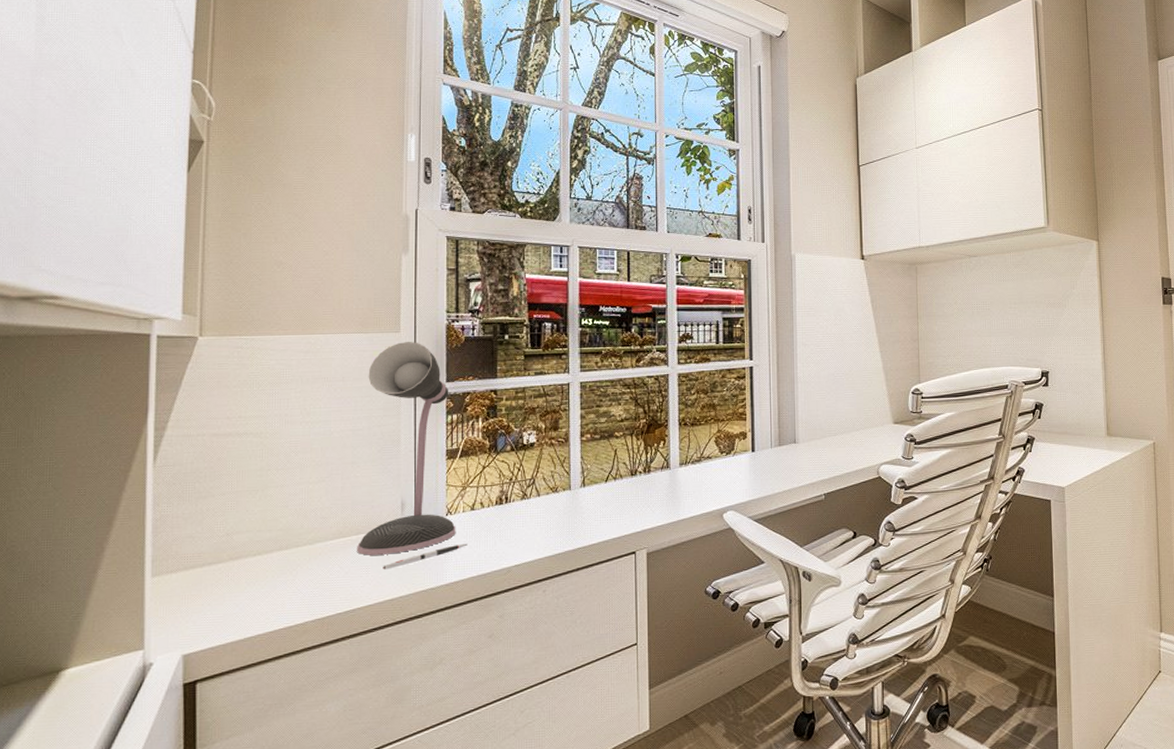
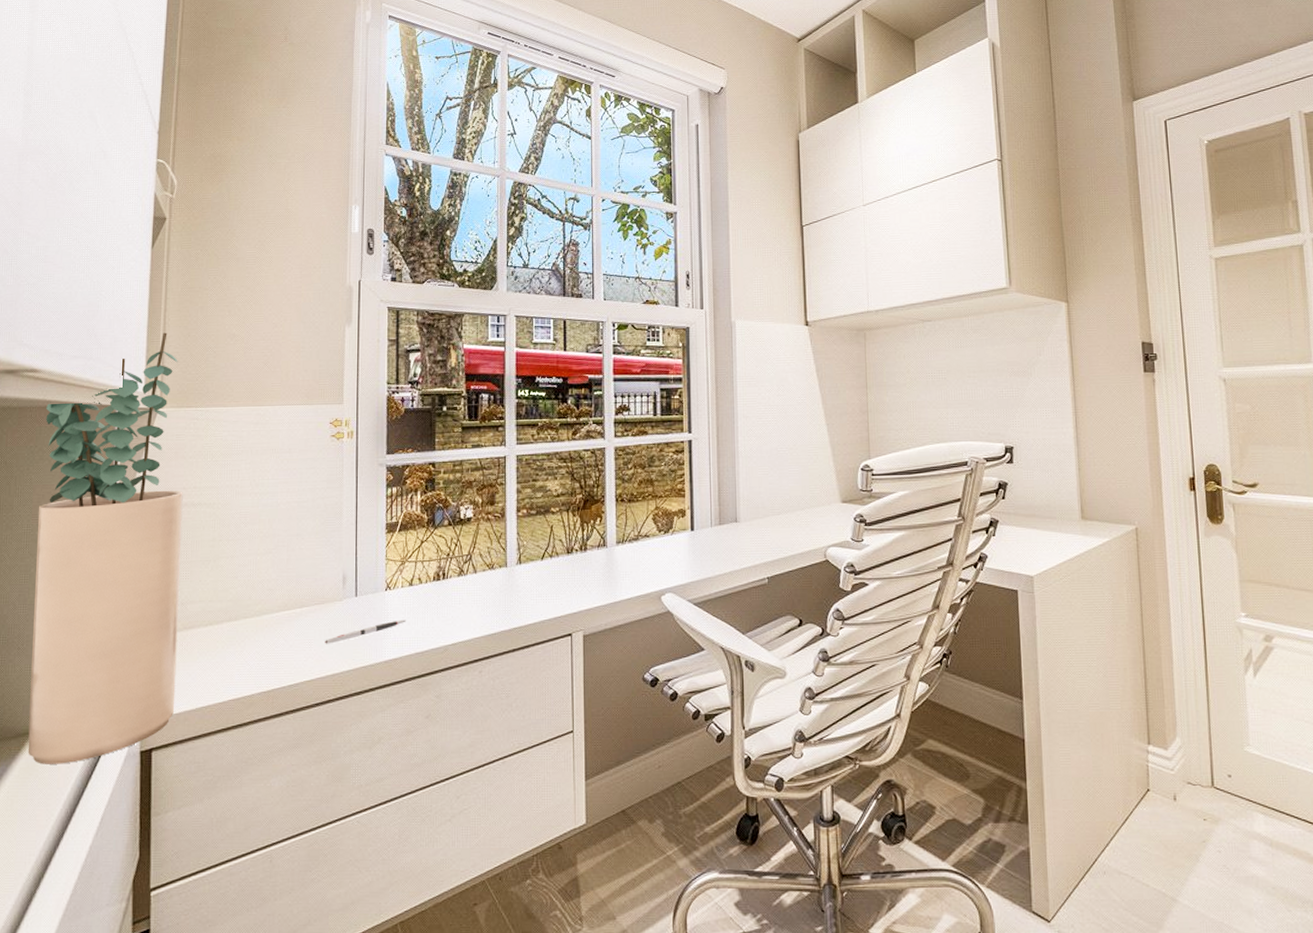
vase: none [55,259,227,703] -> present [28,332,183,764]
desk lamp: present [357,342,456,555] -> none [301,413,395,629]

